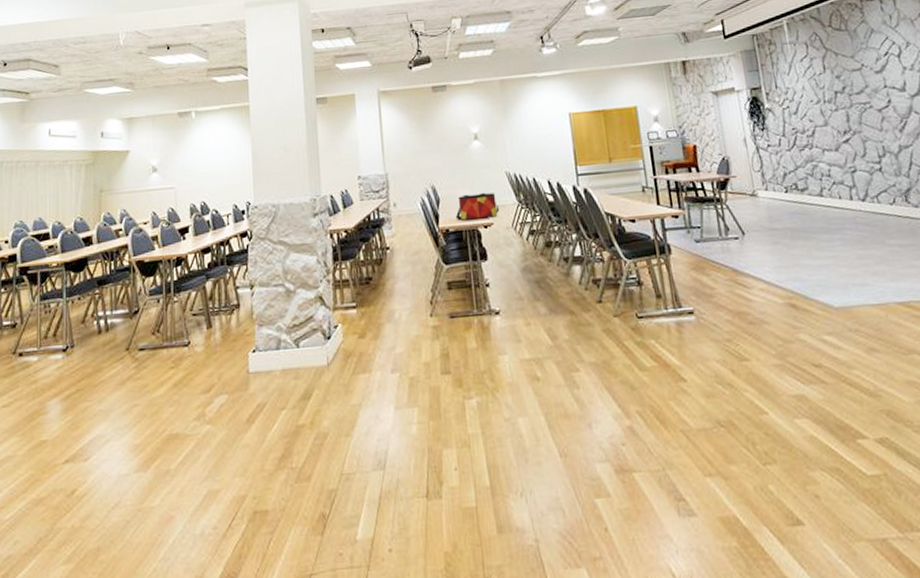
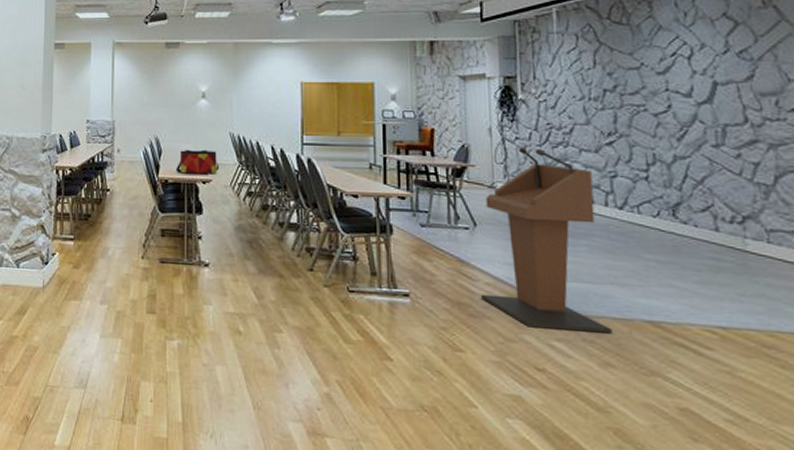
lectern: none [749,153,872,326] -> present [480,147,612,334]

